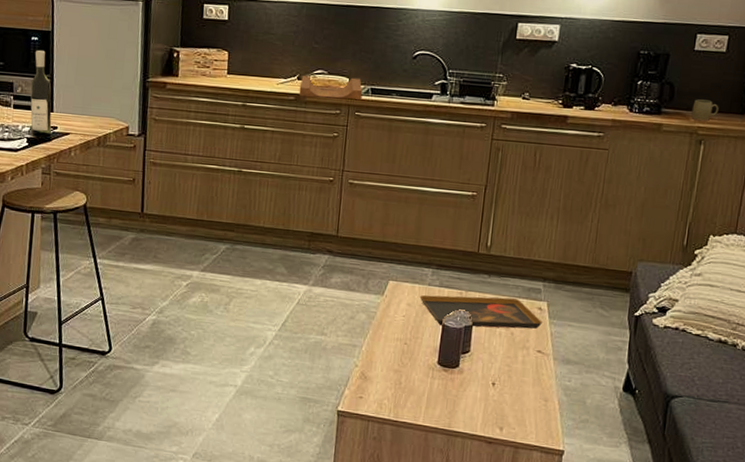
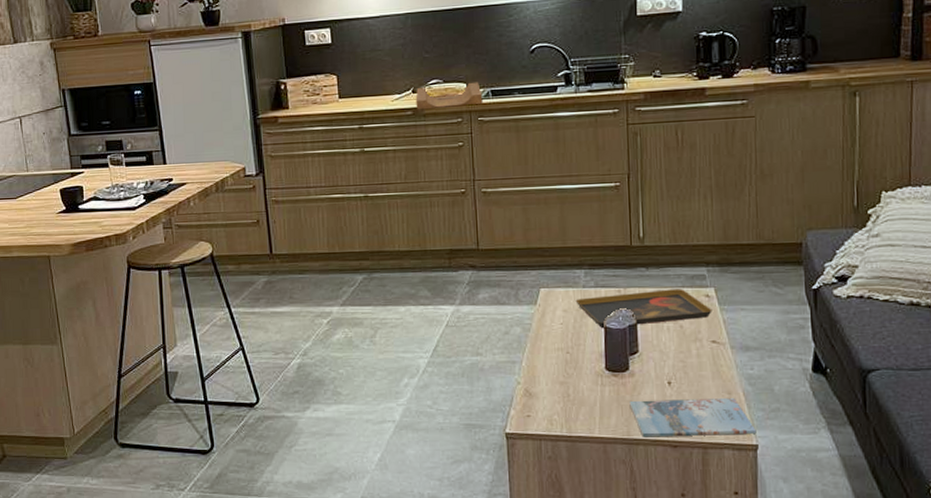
bottle: present [30,50,52,139] -> none [139,102,168,193]
magazine: none [454,395,565,441] -> present [629,397,757,436]
mug: present [691,99,719,122] -> none [840,48,869,72]

